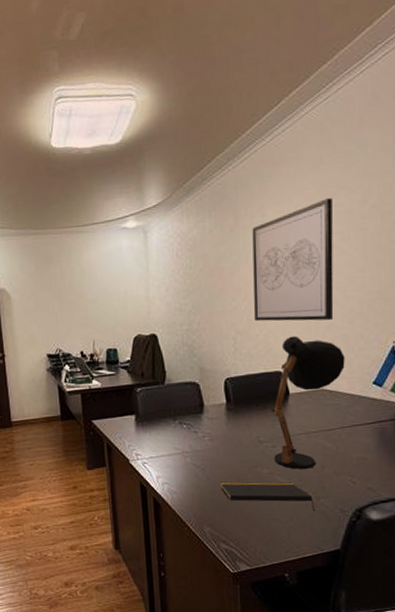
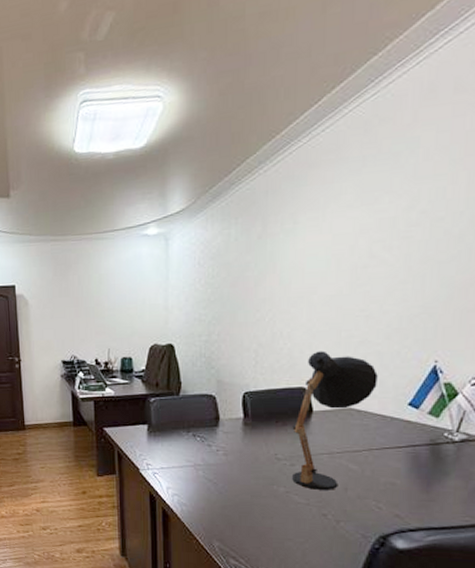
notepad: present [221,481,314,511] -> none [233,497,333,534]
wall art: present [252,198,334,322] -> none [279,204,374,336]

